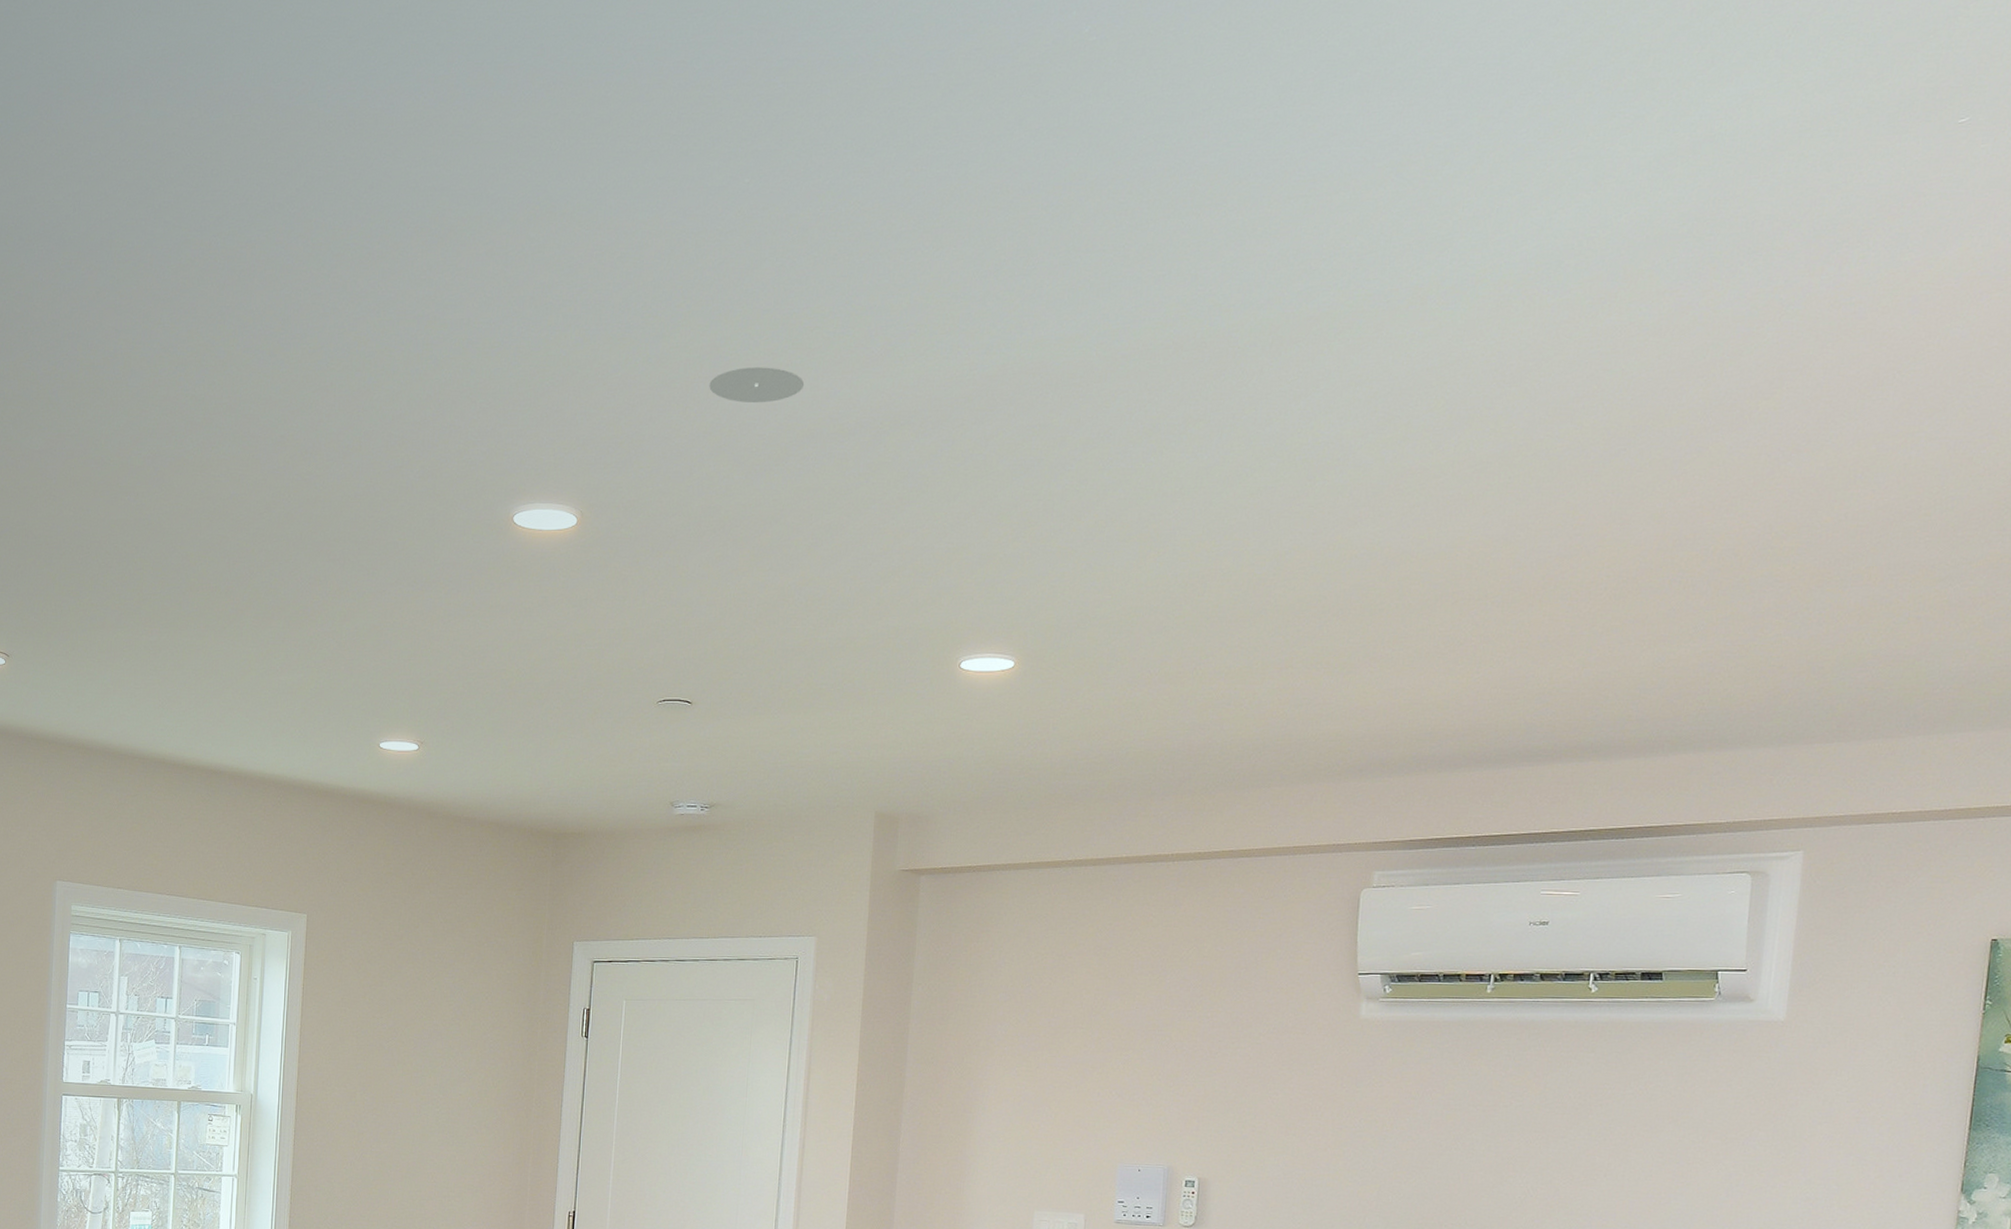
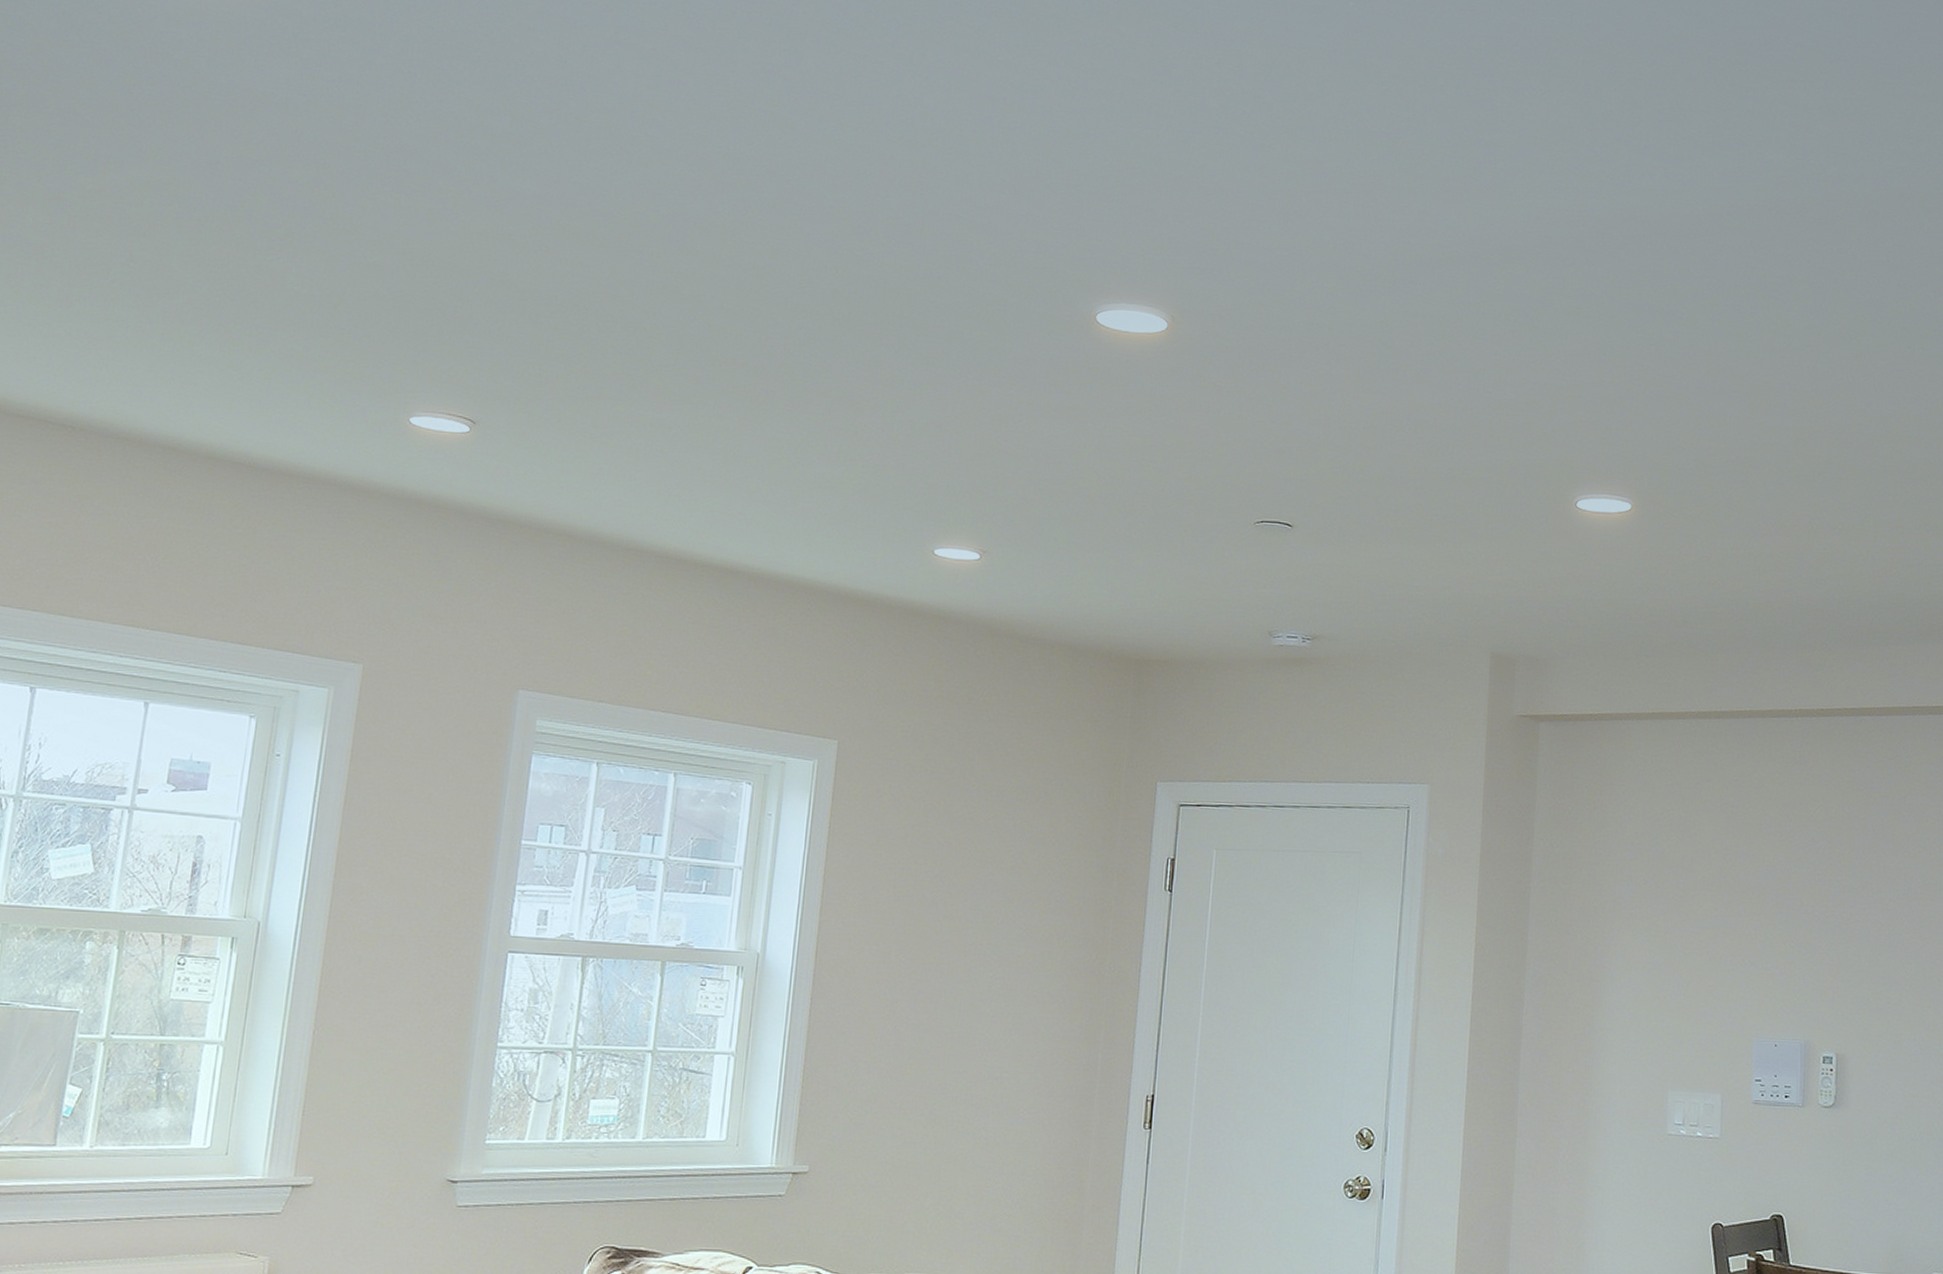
smoke detector: present [709,367,805,404] -> none [1312,186,1412,223]

